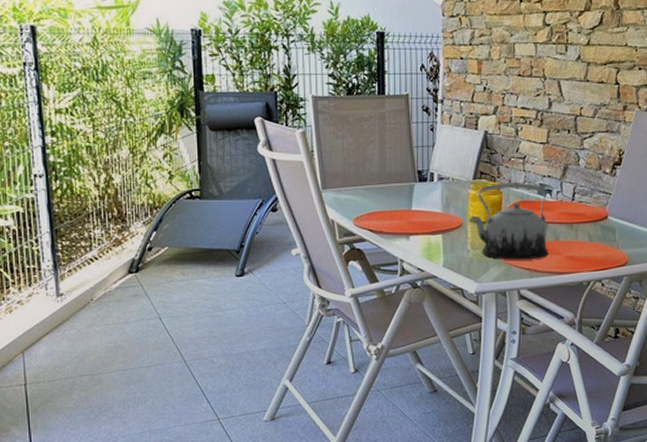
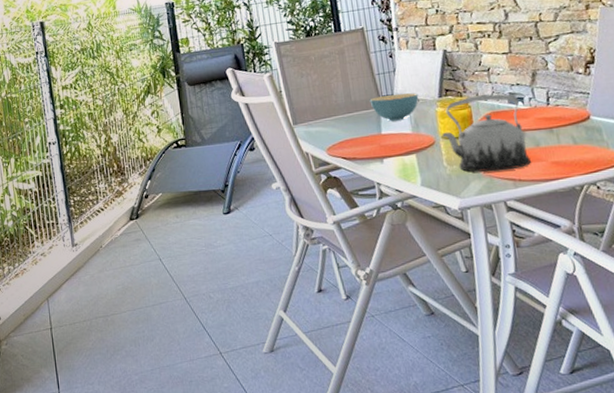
cereal bowl: none [404,170,454,198] -> present [369,93,419,121]

